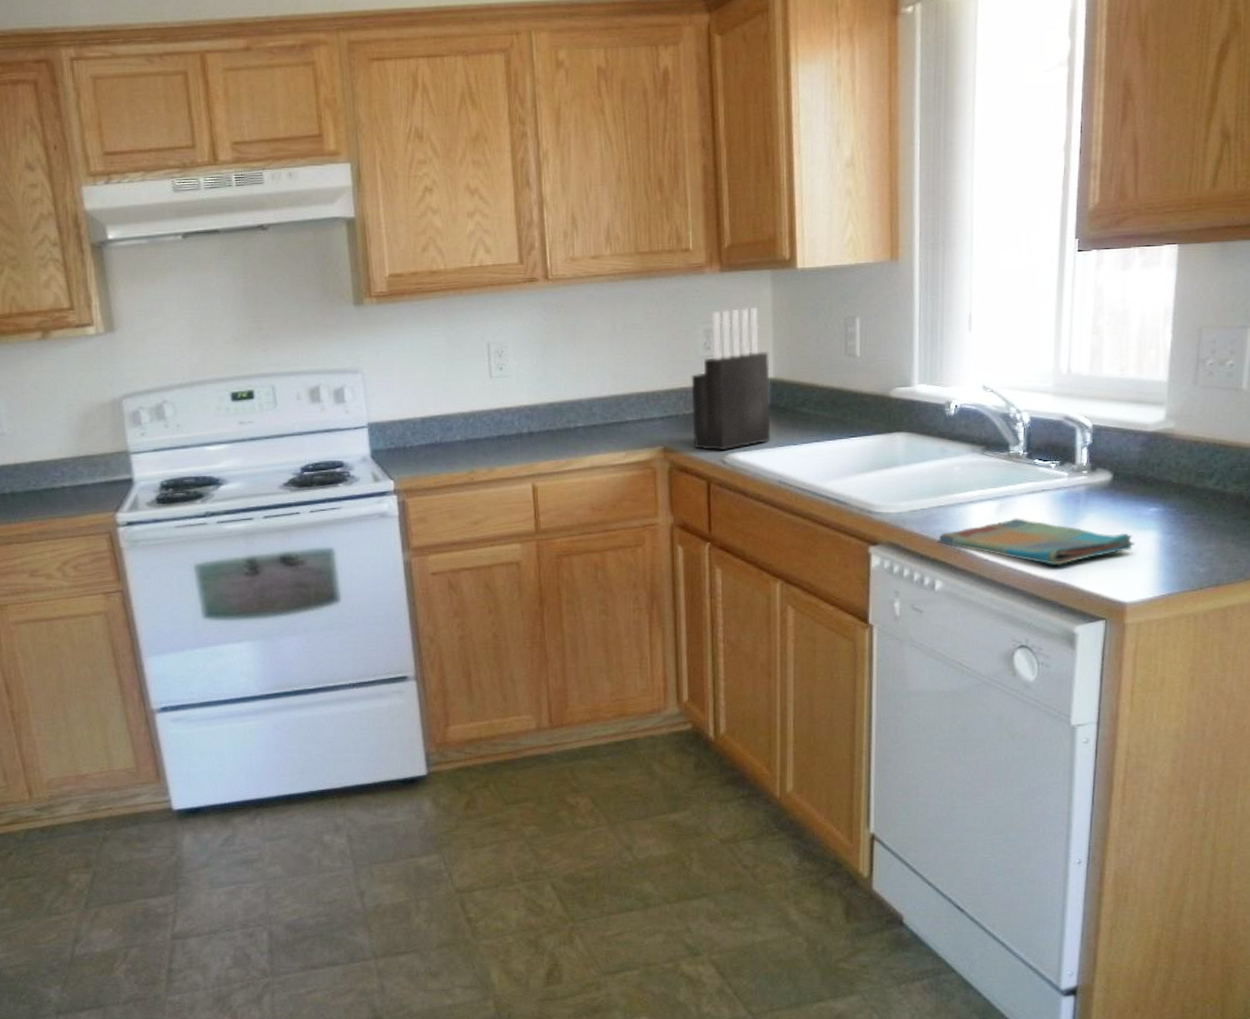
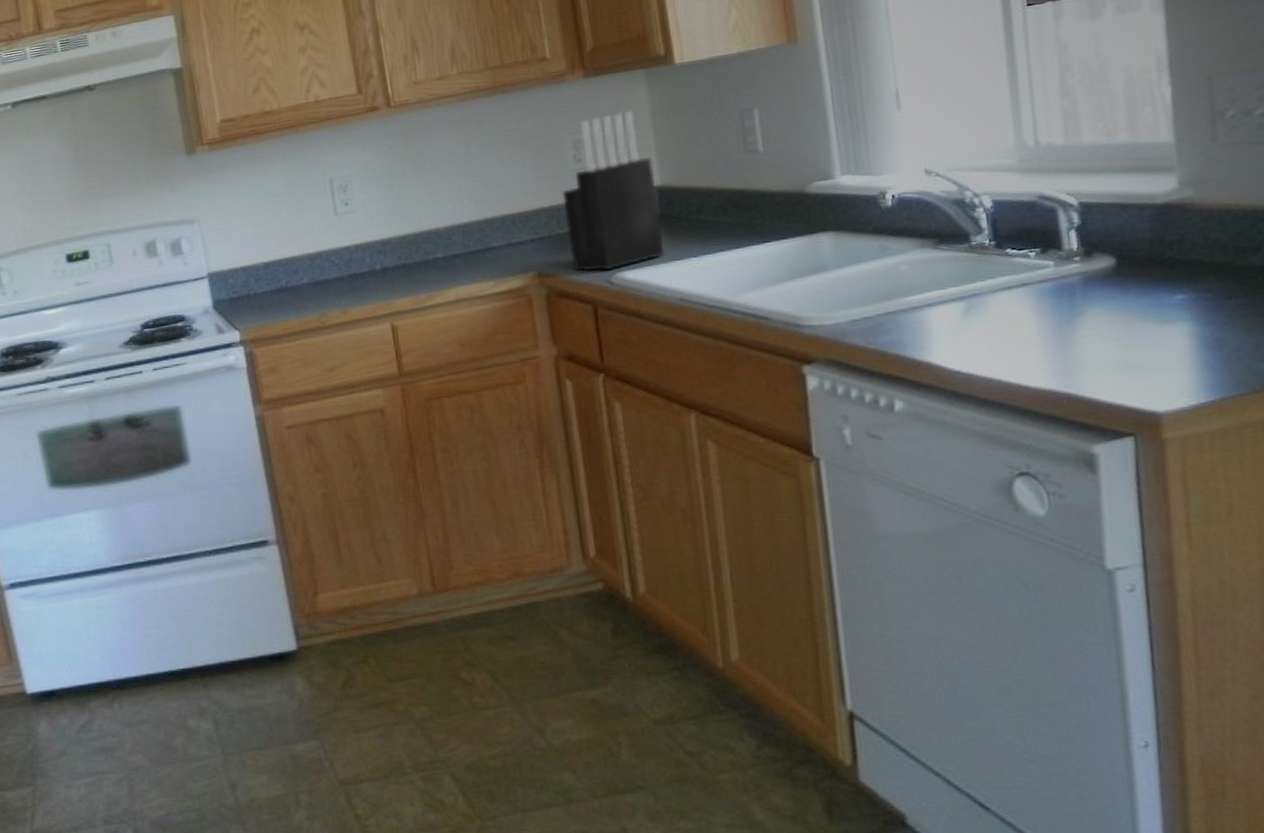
dish towel: present [938,517,1135,565] -> none [890,318,1162,373]

